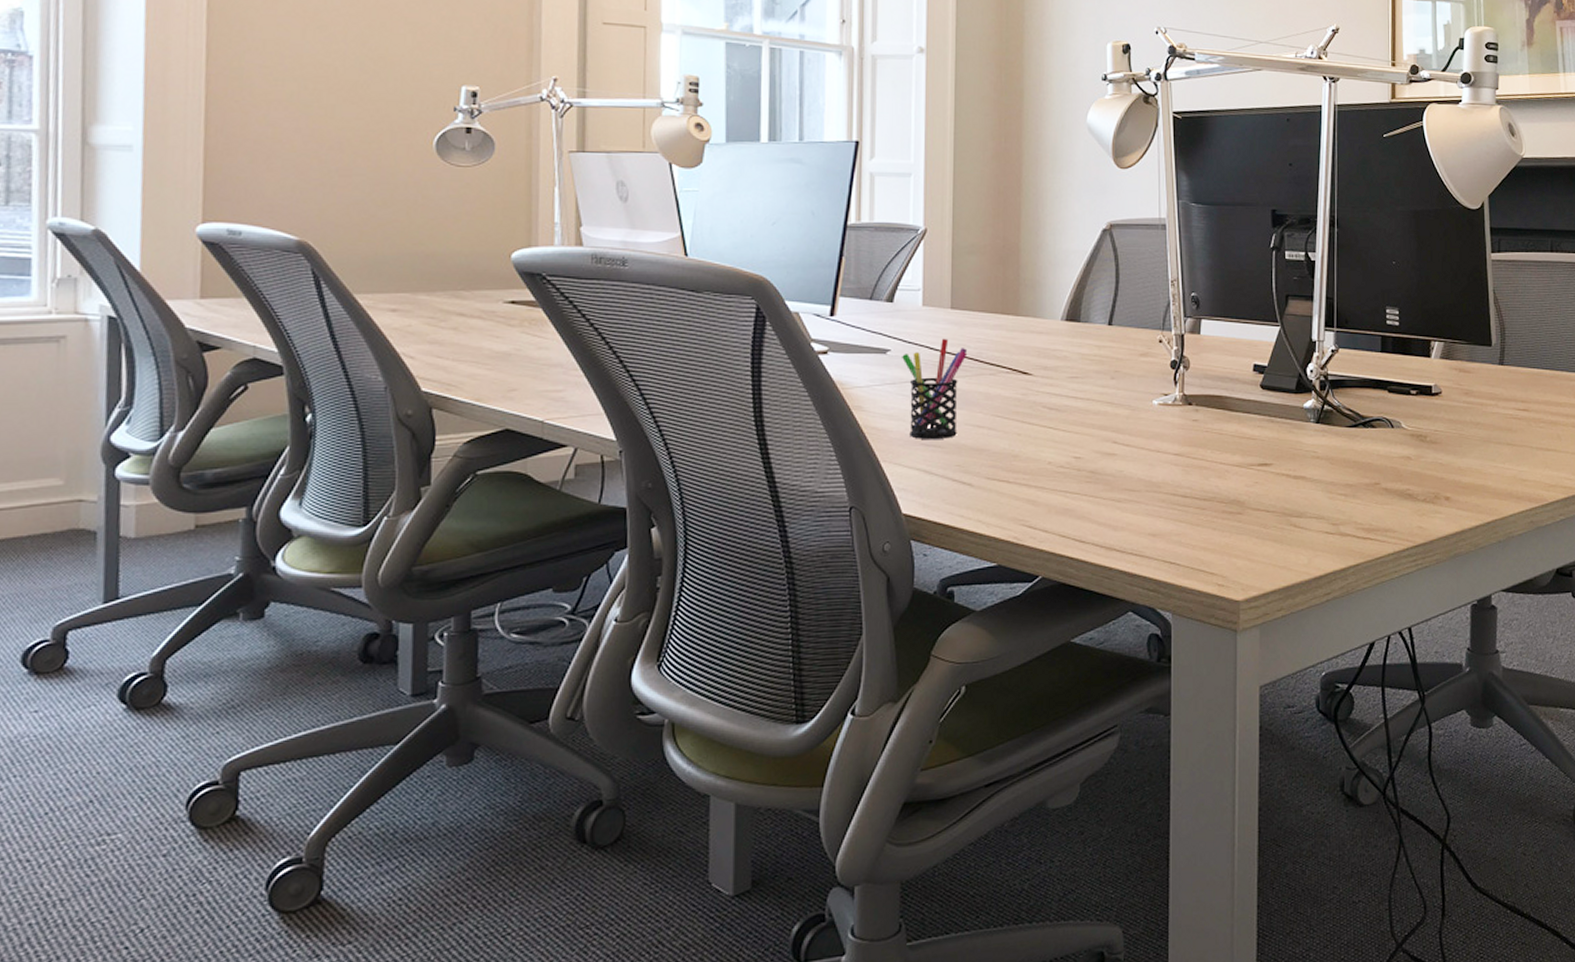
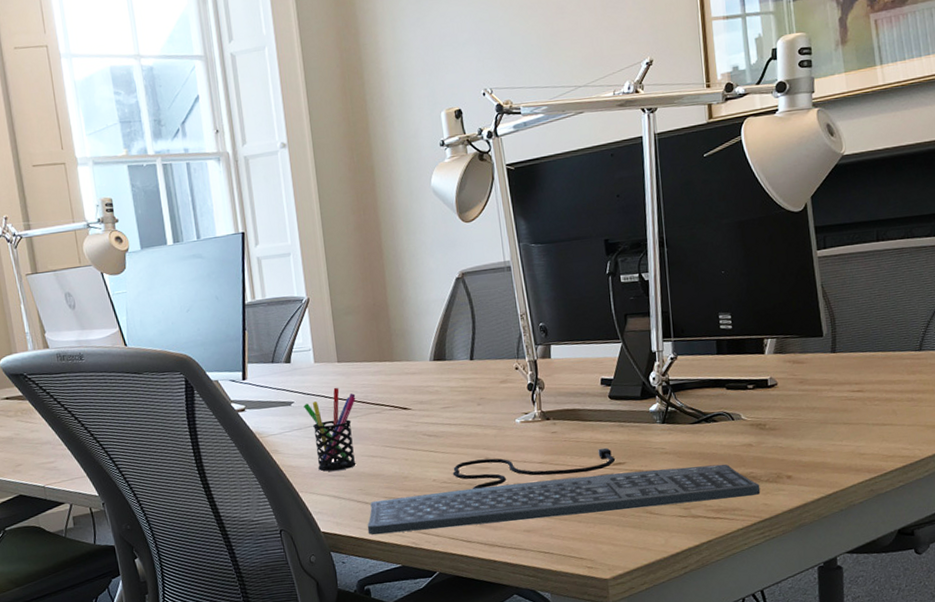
keyboard: none [960,443,1416,524] -> present [367,447,761,535]

